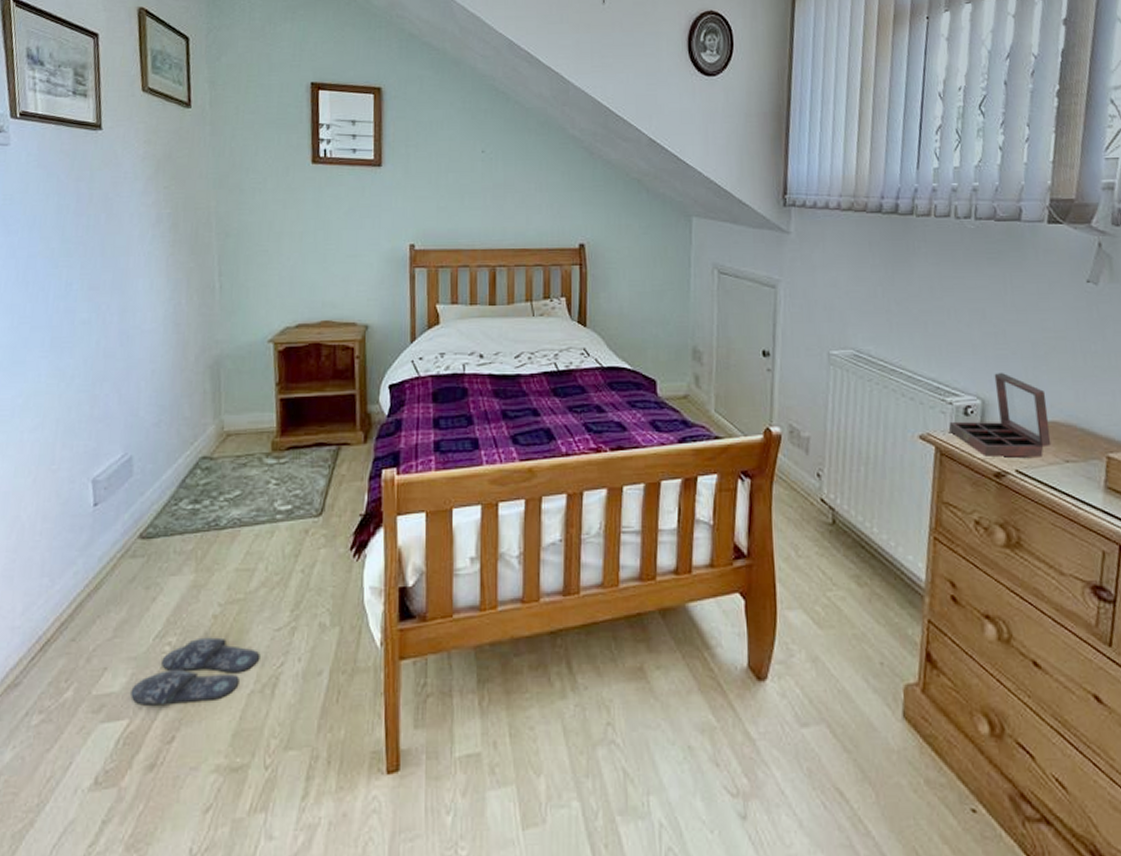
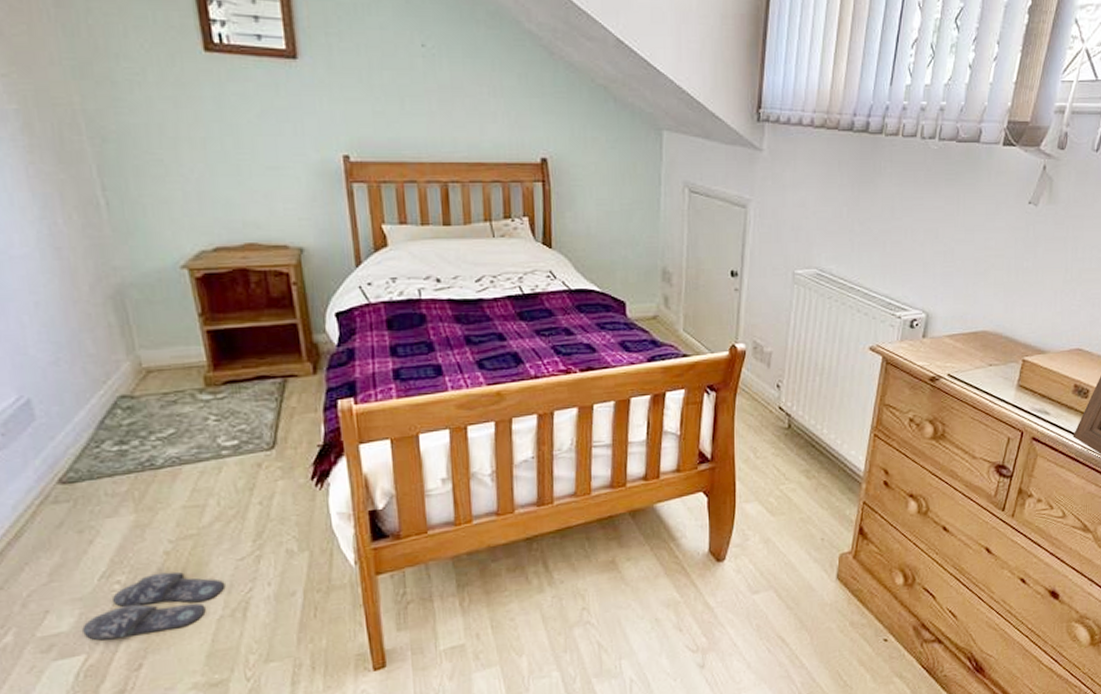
jewelry box: present [949,373,1052,458] -> none [896,289,981,365]

